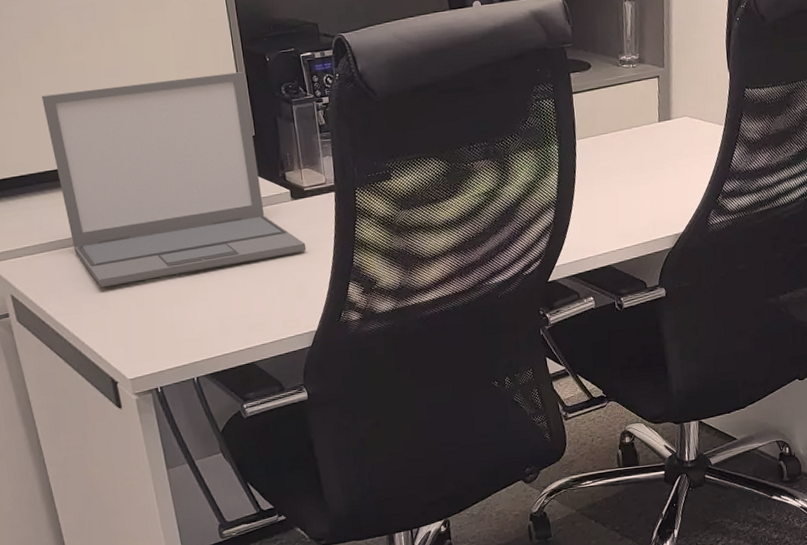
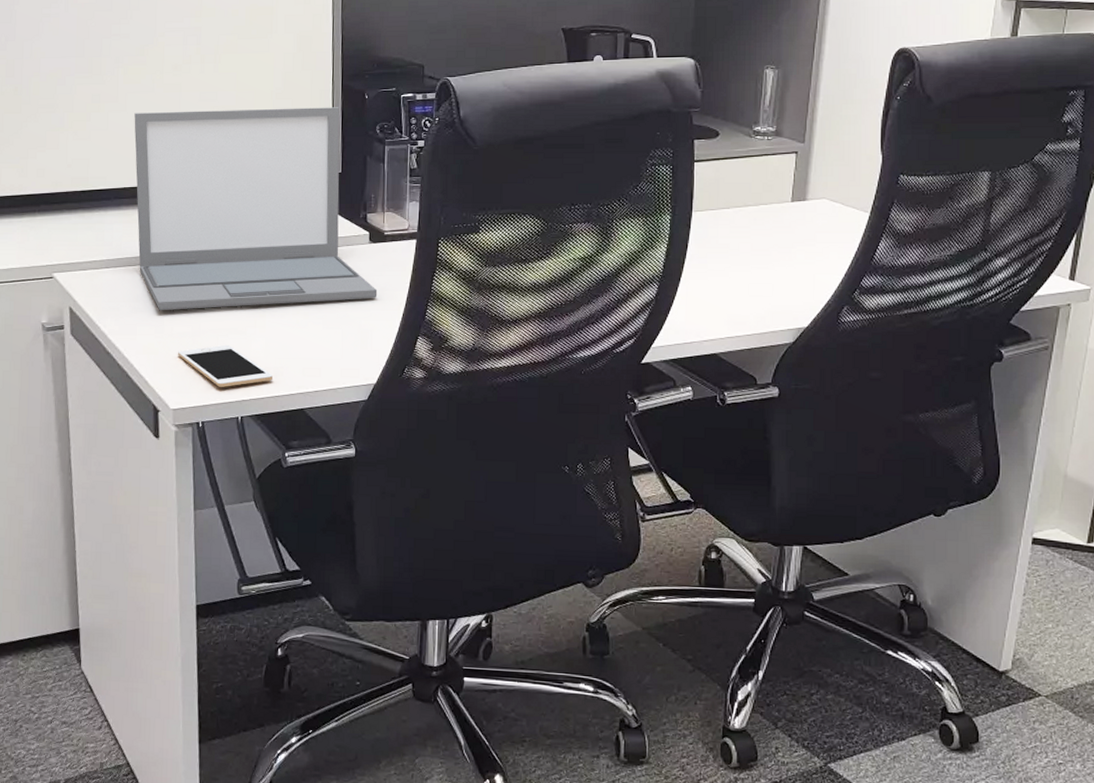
cell phone: none [126,311,221,353] -> present [178,344,273,387]

